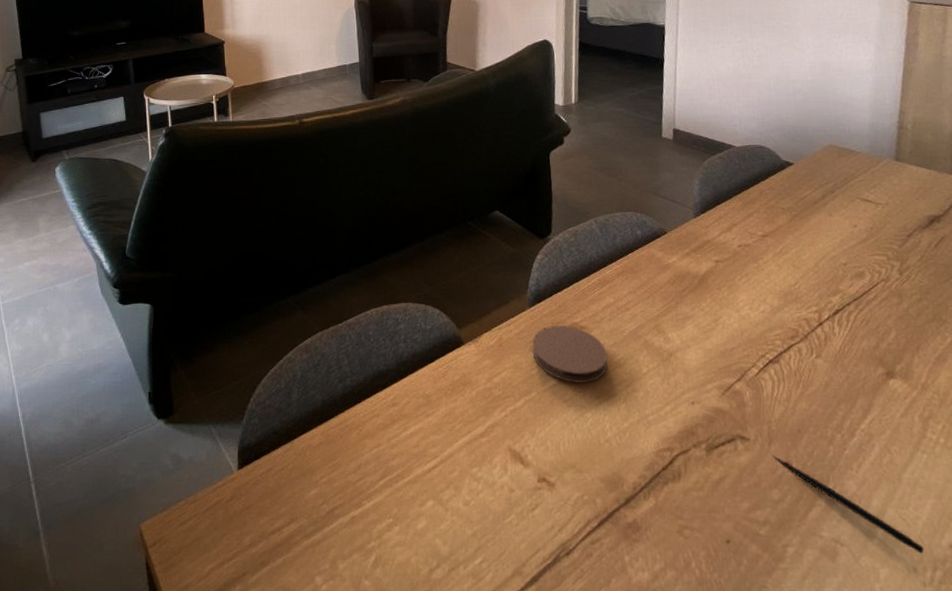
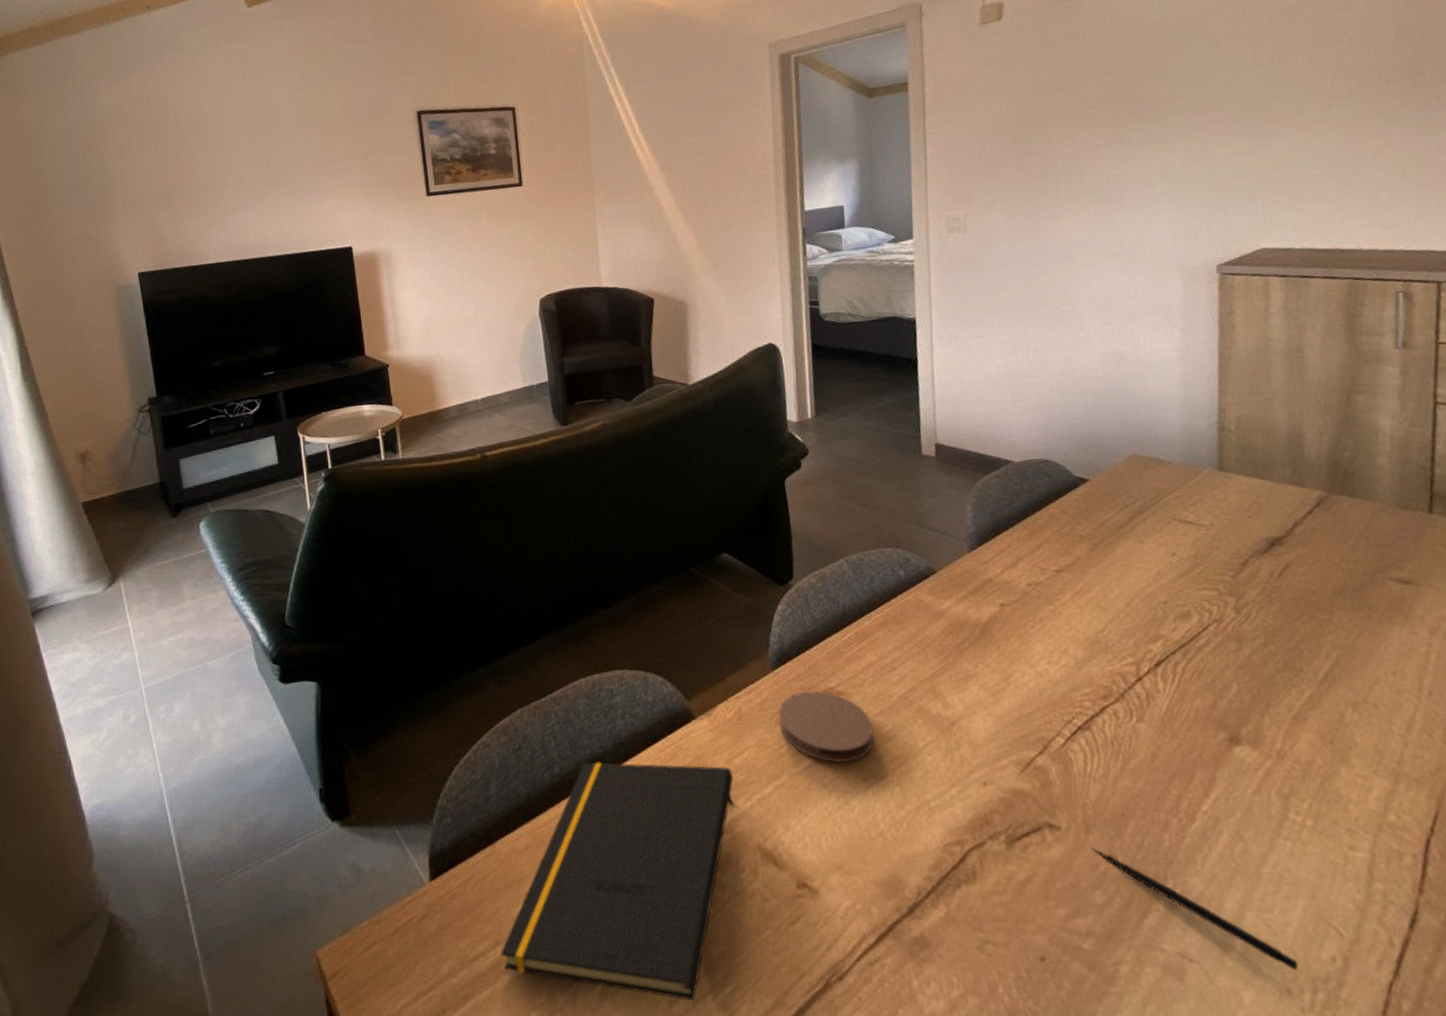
notepad: none [294,377,492,570] -> present [501,761,733,1001]

